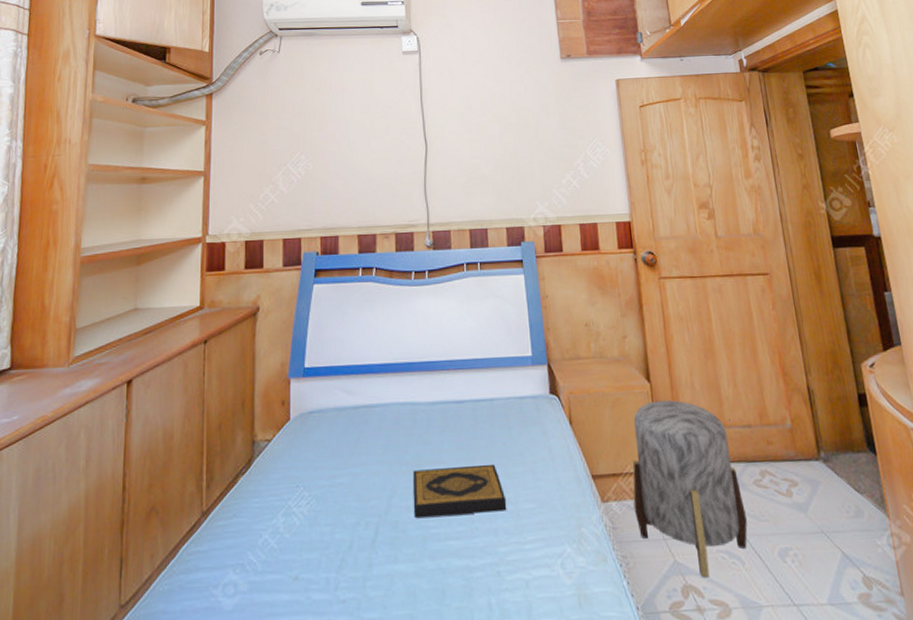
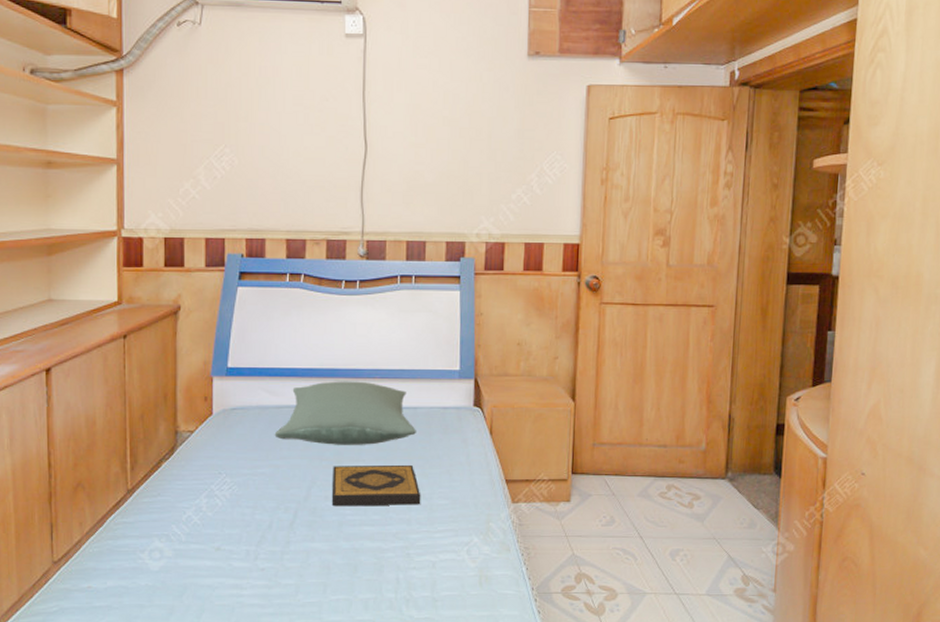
pillow: none [352,374,495,447] -> present [274,381,416,445]
stool: present [632,399,748,578] -> none [542,418,646,569]

